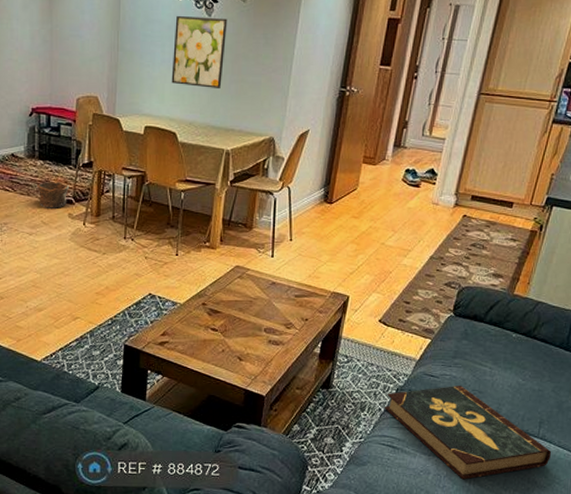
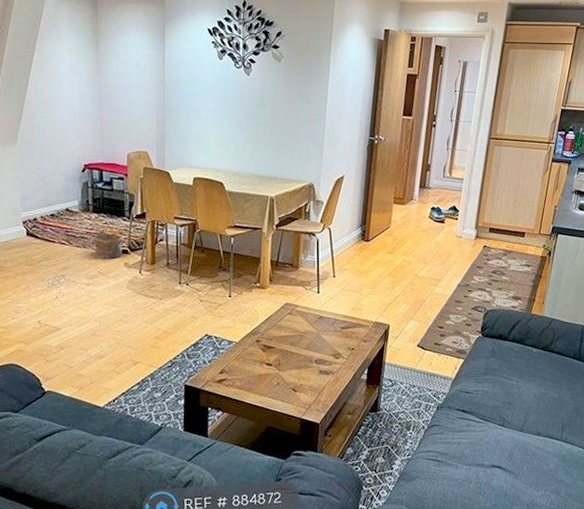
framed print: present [171,16,228,88] -> none [216,76,265,141]
book: present [385,385,552,480] -> none [428,398,574,485]

